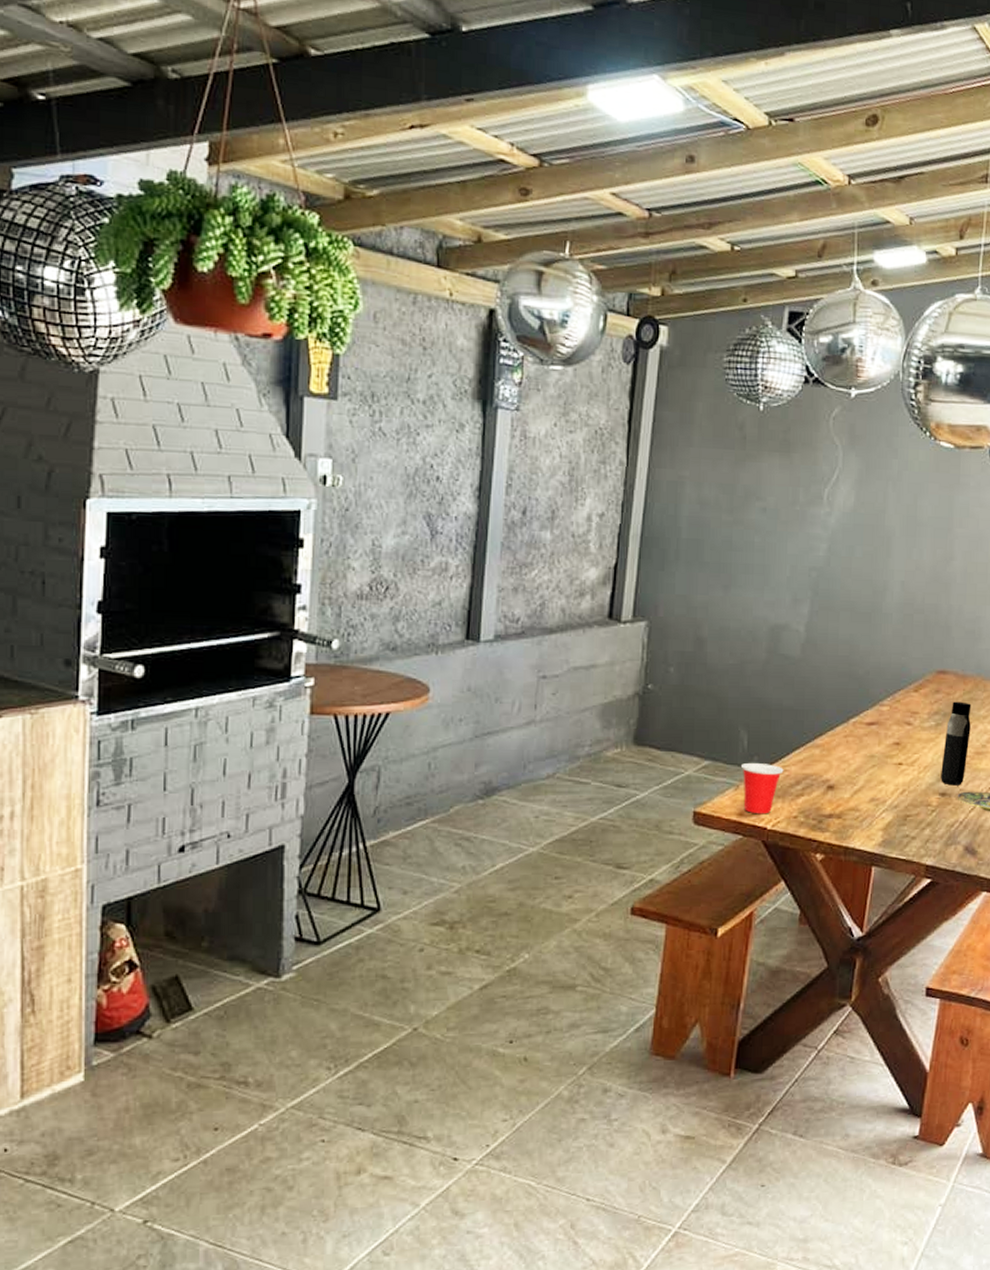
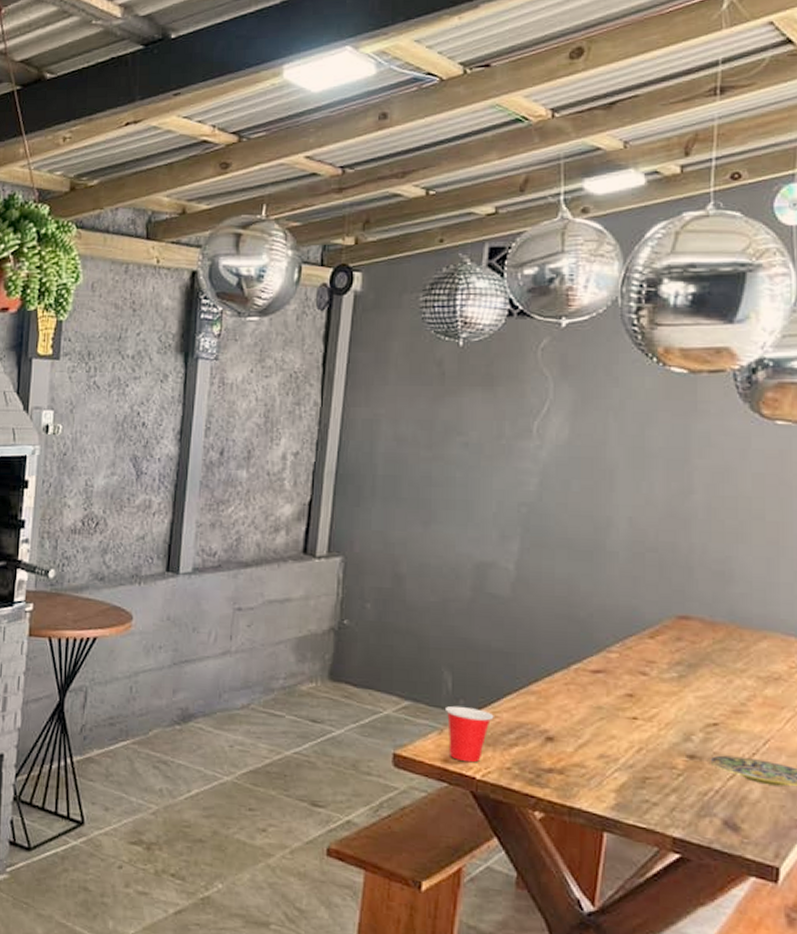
water bottle: present [941,701,972,786] -> none [688,651,725,748]

